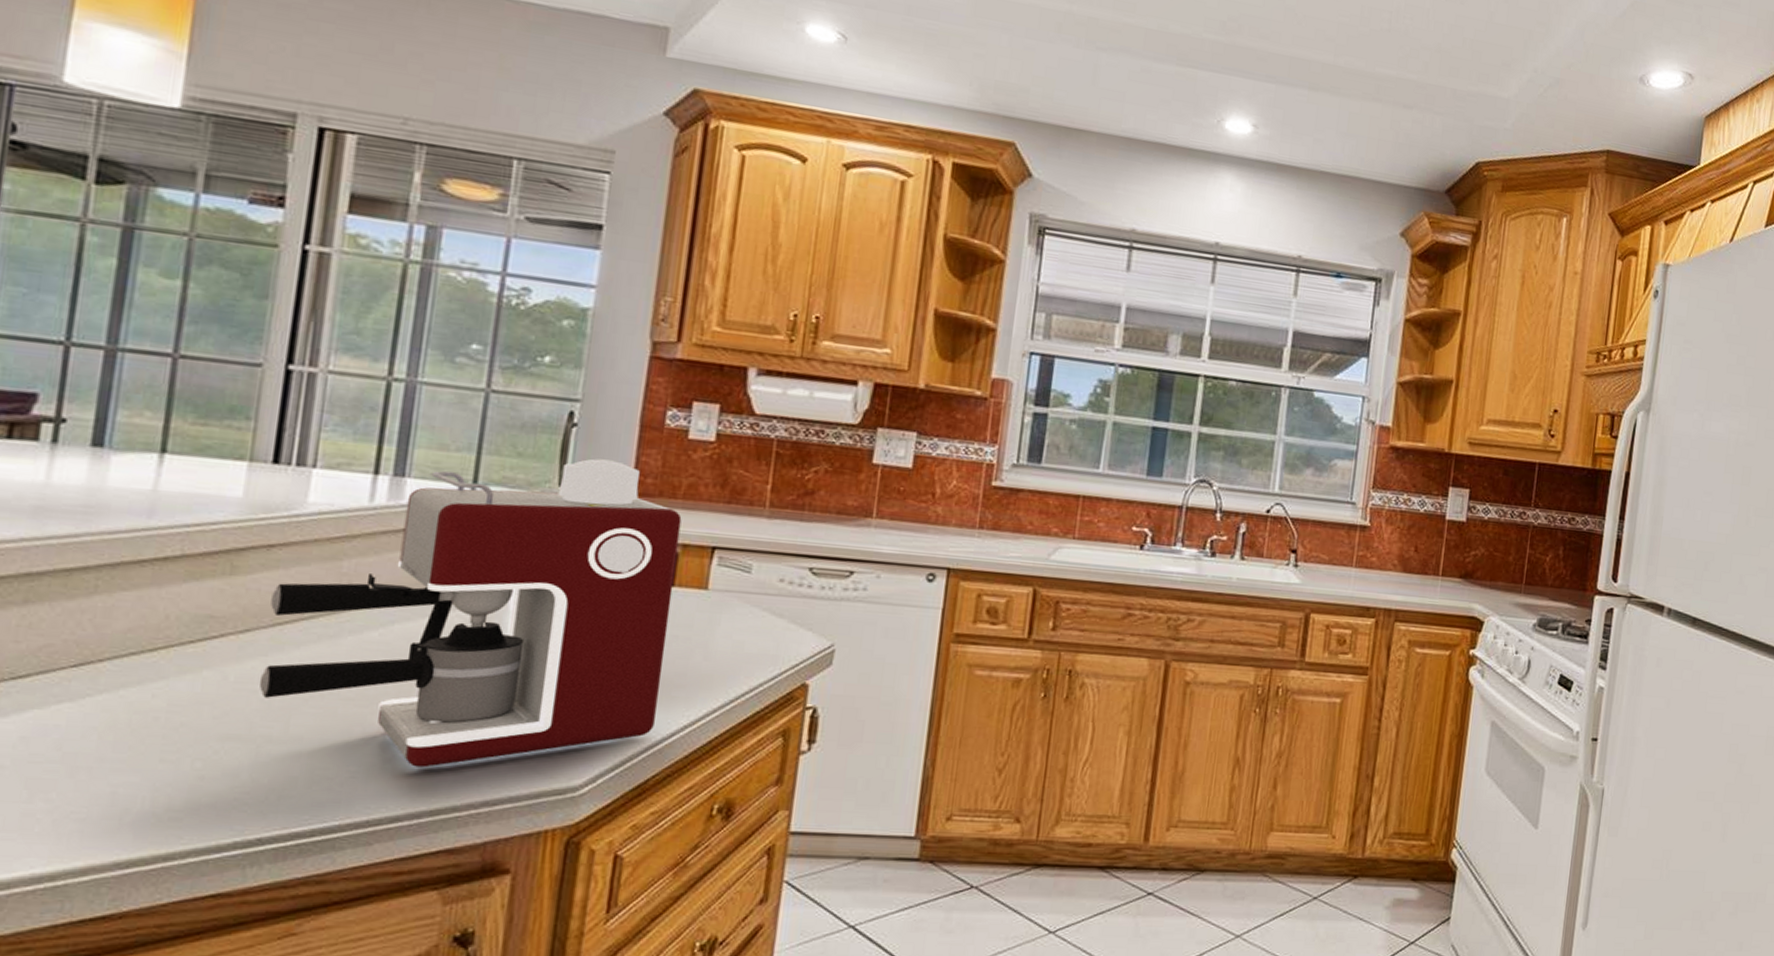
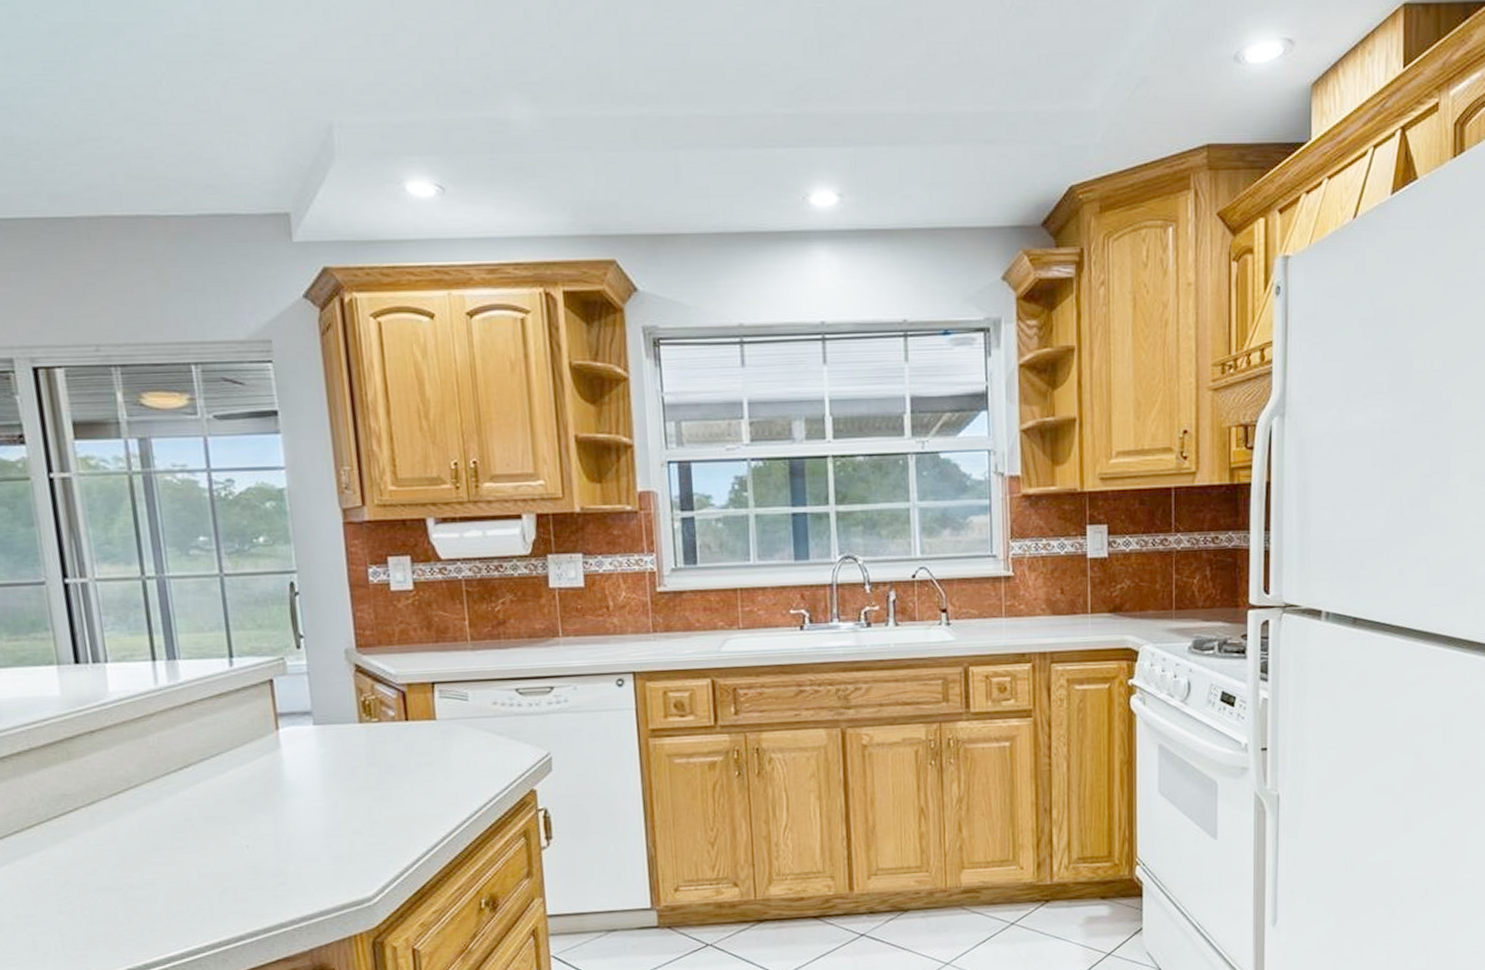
coffee maker: present [258,458,682,768] -> none [103,619,420,896]

